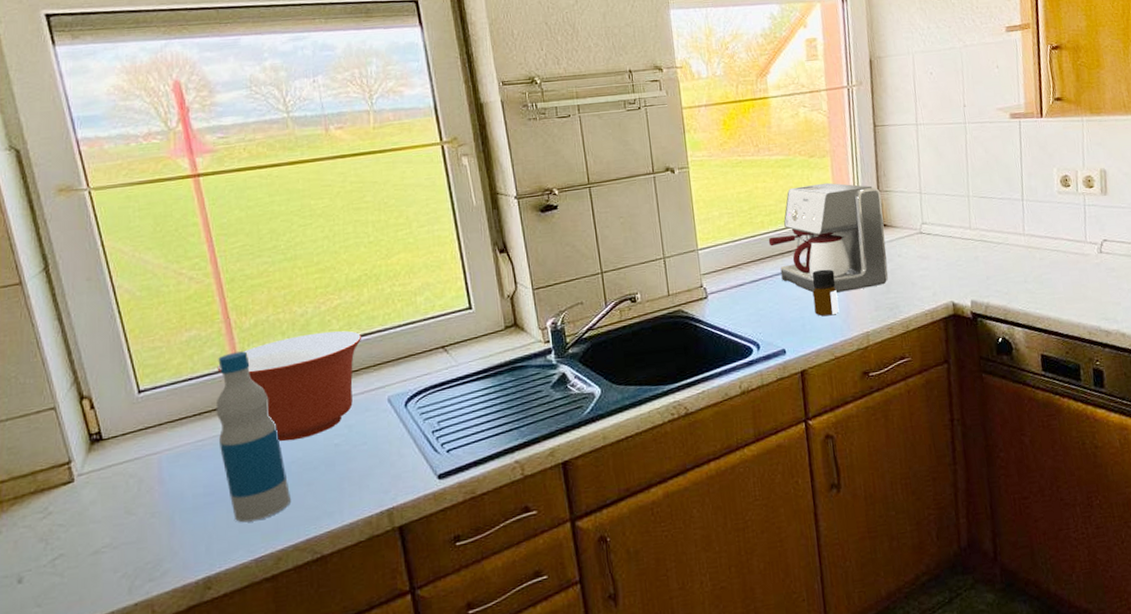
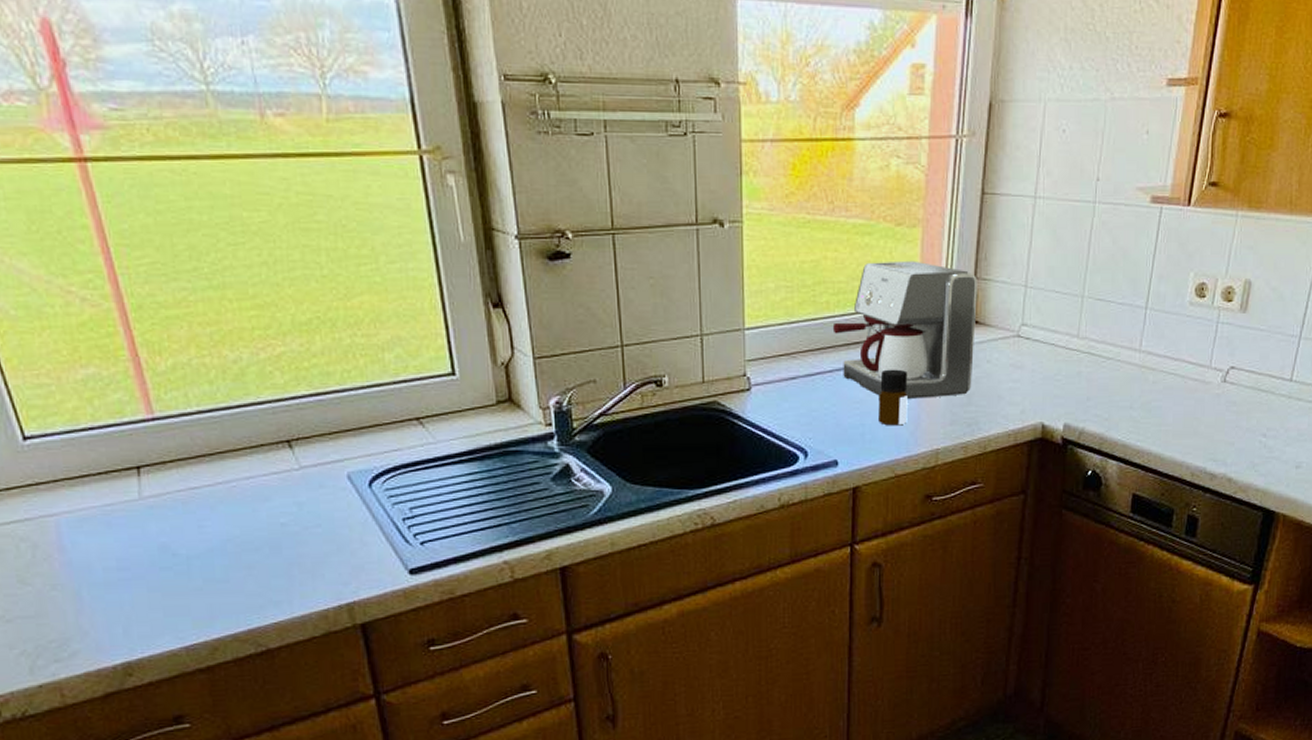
bottle: present [216,351,290,523] -> none [126,400,227,605]
mixing bowl: present [217,330,362,442] -> none [125,385,314,515]

